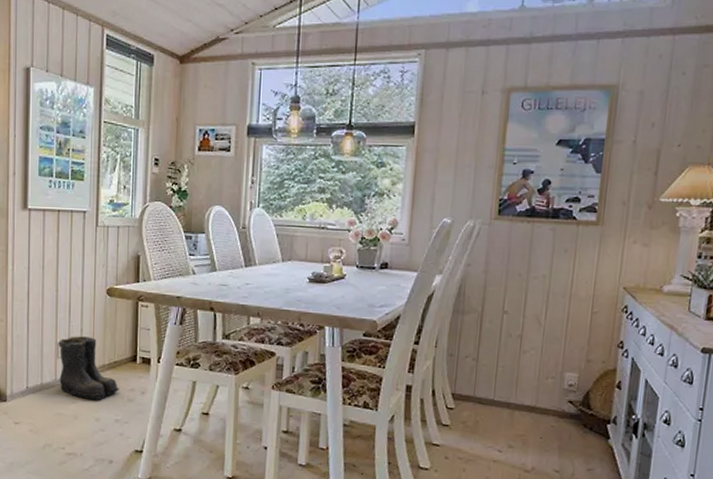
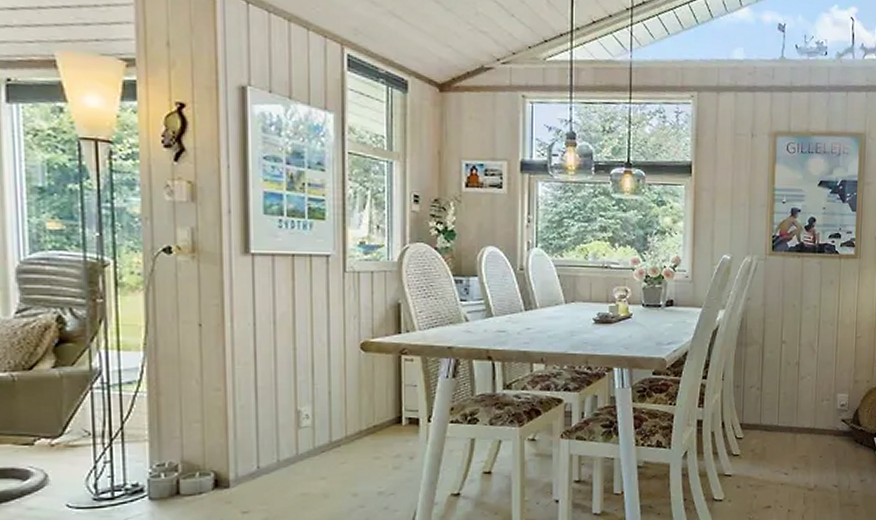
boots: present [58,336,120,400] -> none [299,400,382,473]

